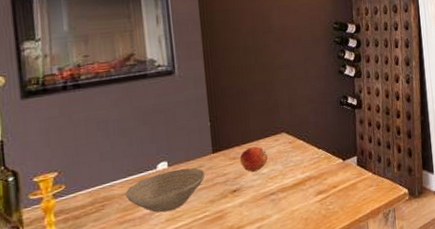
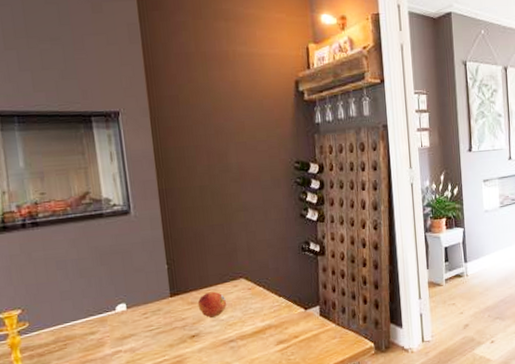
bowl: present [125,167,205,213] -> none [86,310,164,355]

